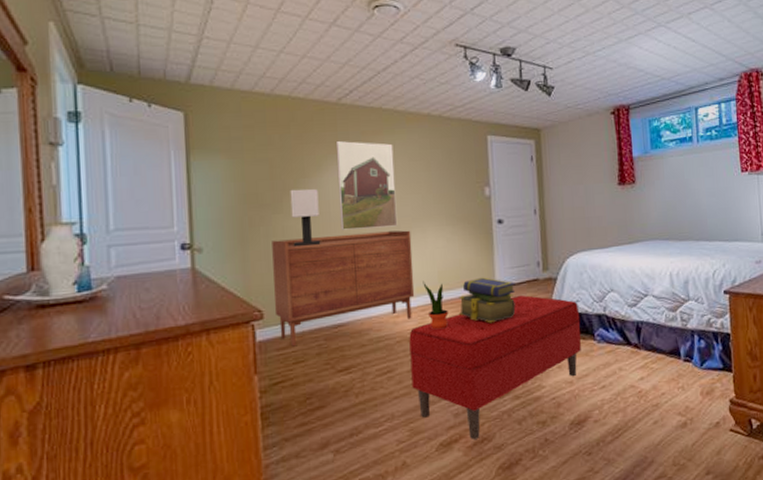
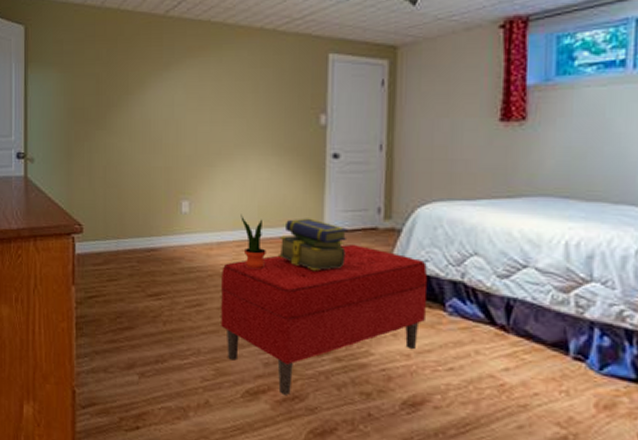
sideboard: present [272,230,415,347] -> none [94,156,232,264]
table lamp: present [290,188,321,248] -> none [113,106,140,166]
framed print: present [335,141,398,230] -> none [160,57,219,152]

